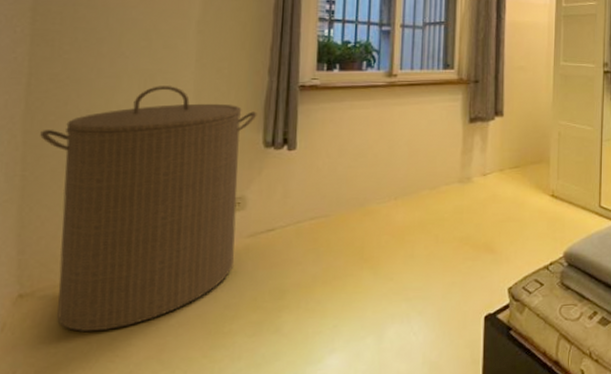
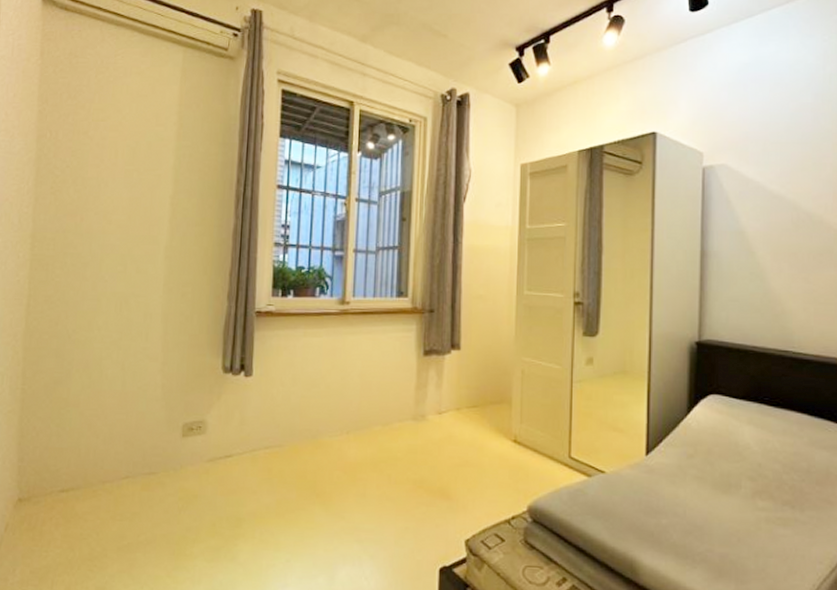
laundry hamper: present [40,86,257,331] -> none [37,309,217,540]

